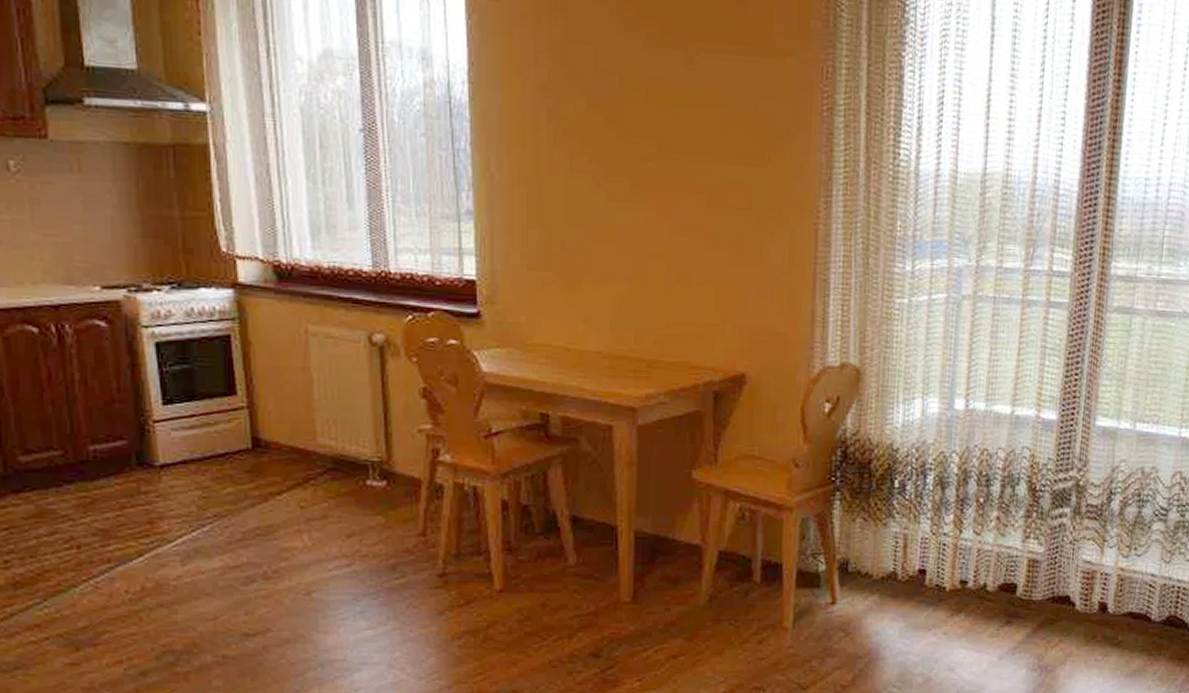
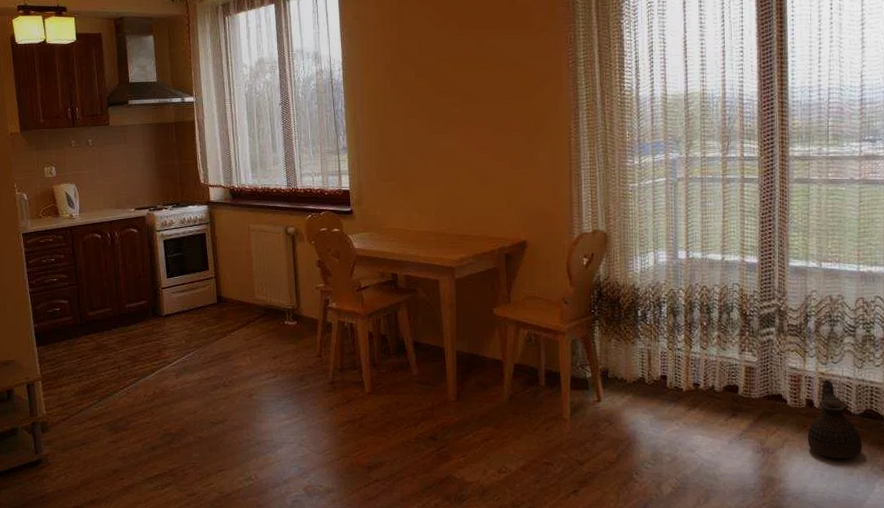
ceramic jug: none [1096,577,1160,678] -> present [808,380,862,459]

